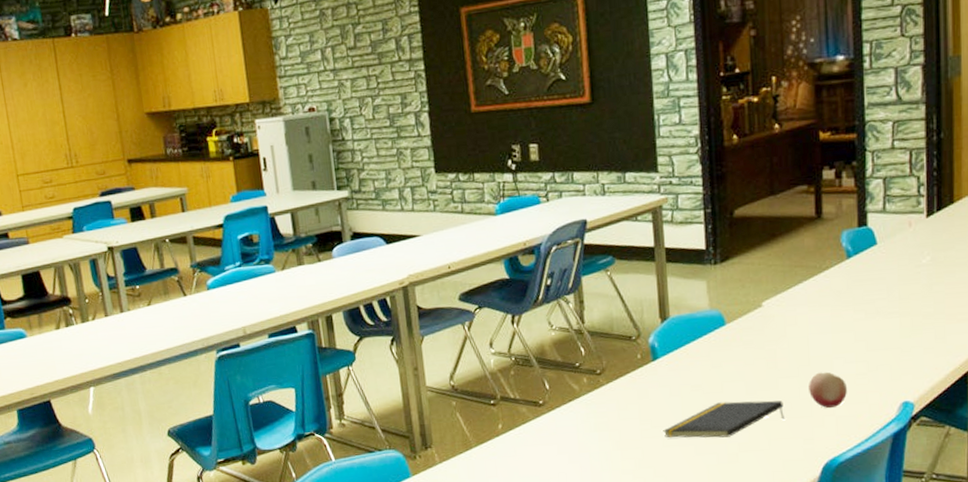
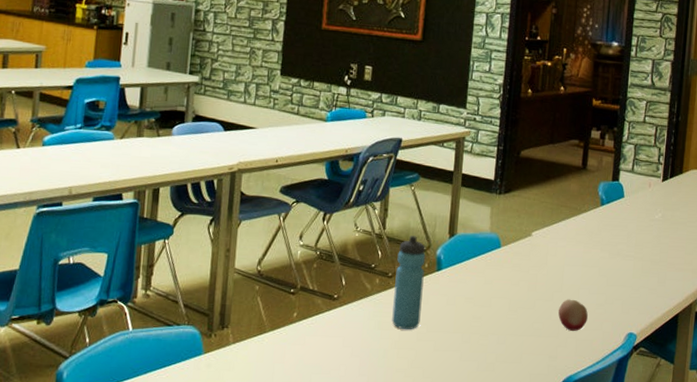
water bottle: none [603,326,642,429] -> present [392,236,426,330]
notepad: present [663,400,784,438] -> none [436,315,537,348]

